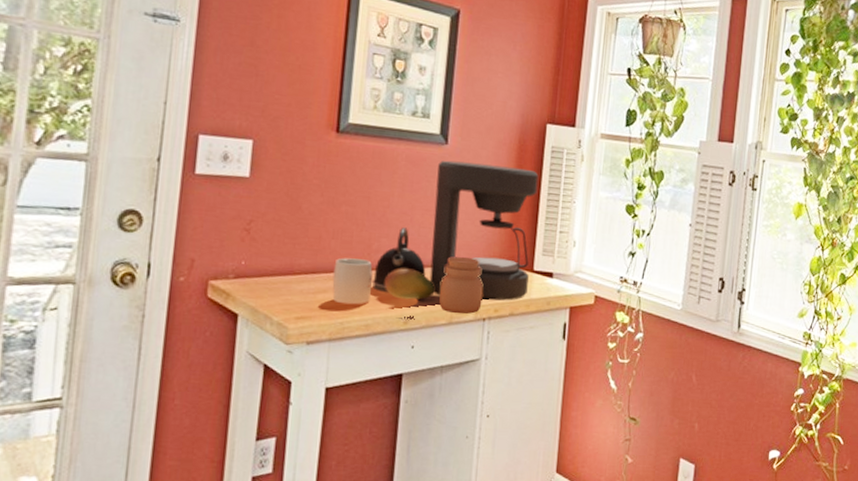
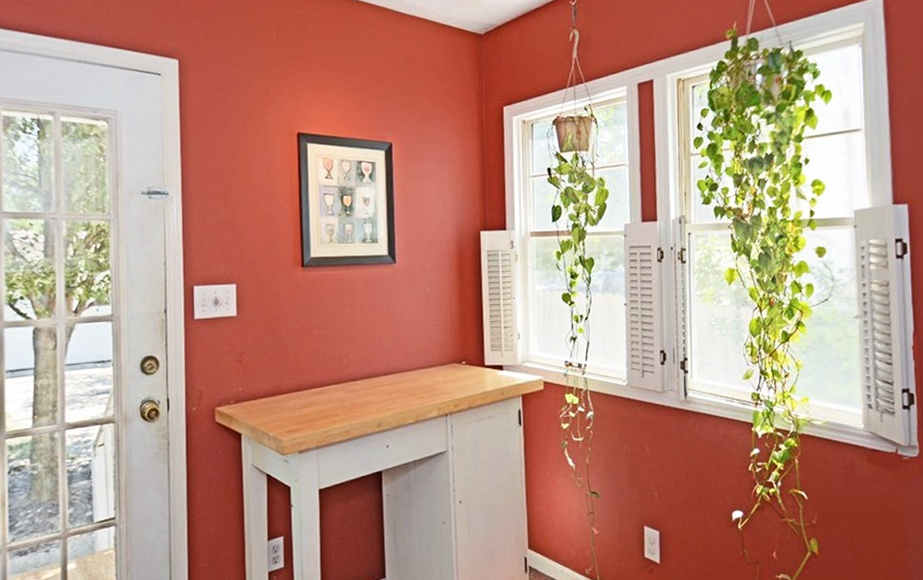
mug: present [332,258,373,305] -> none [313,374,347,415]
kettle: present [371,227,426,293] -> none [346,341,391,401]
fruit: present [384,268,435,300] -> none [356,377,401,405]
coffee maker: present [429,160,539,302] -> none [390,274,482,398]
jar: present [439,256,483,315] -> none [405,361,443,413]

